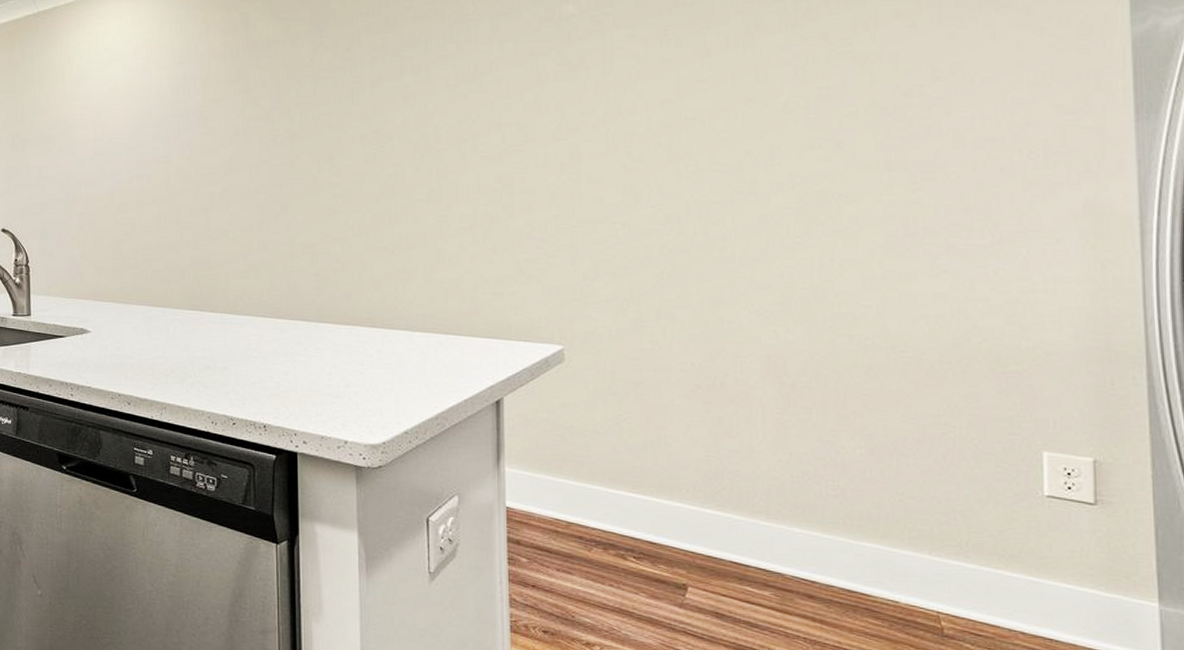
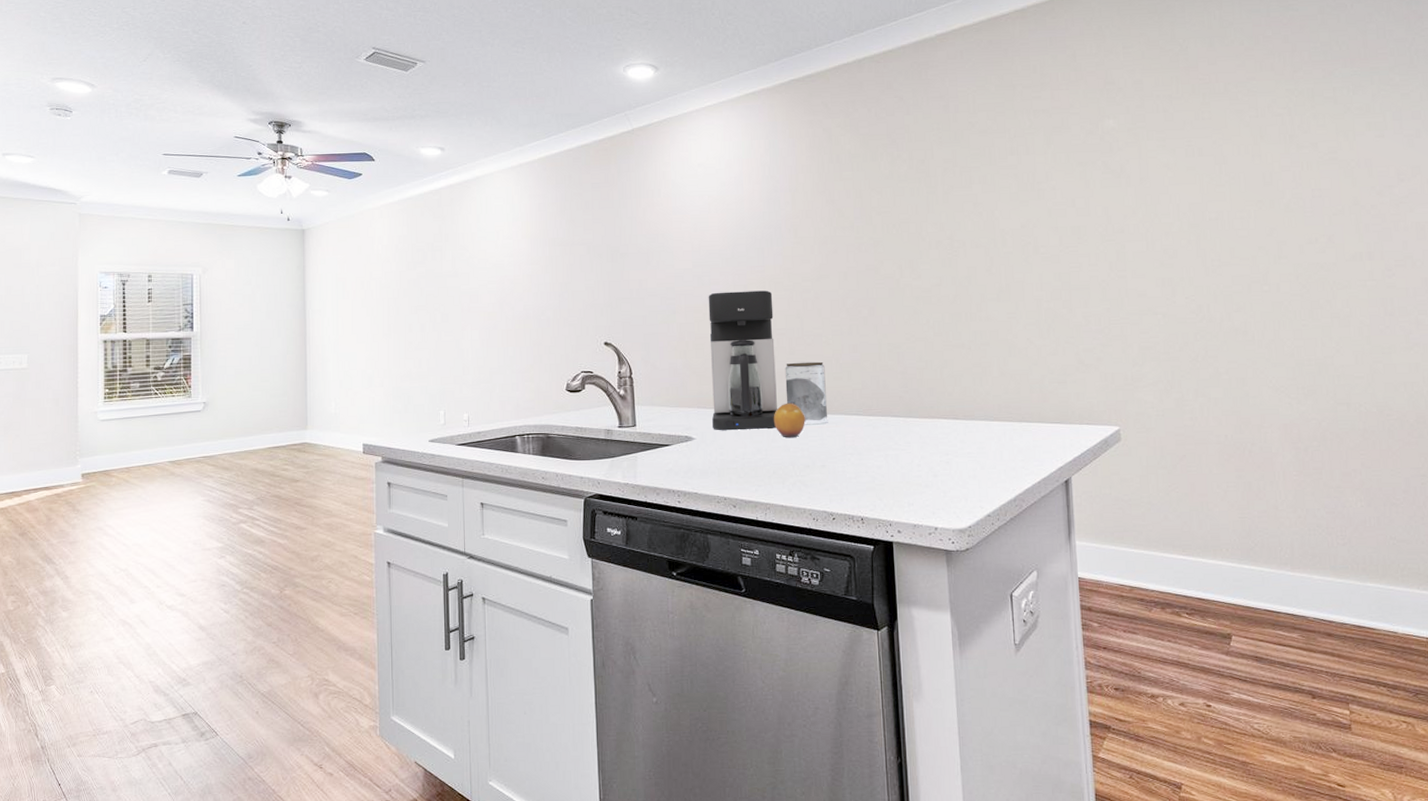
coffee maker: none [109,182,178,326] -> present [708,290,777,431]
fruit: none [173,300,207,337] -> present [773,402,805,438]
jar: none [188,258,232,326] -> present [785,361,828,426]

